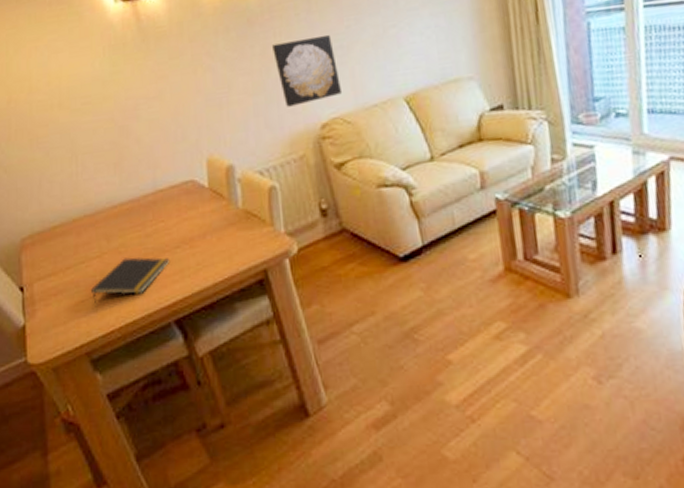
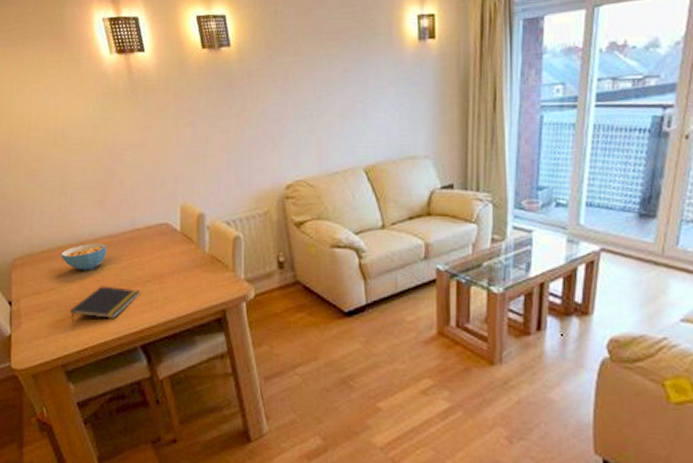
cereal bowl: none [76,210,128,243] -> present [60,243,107,270]
wall art: present [272,34,343,107] -> none [249,102,309,166]

